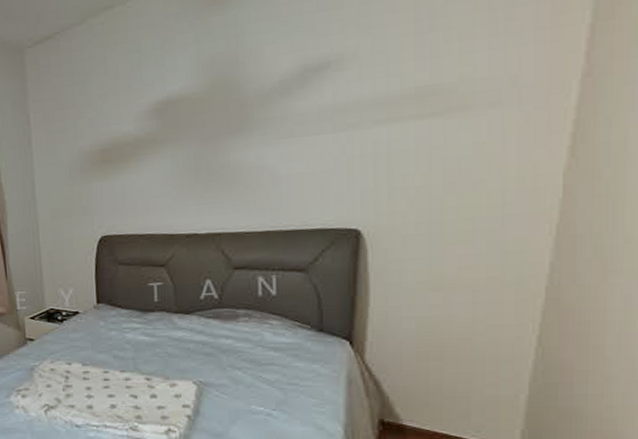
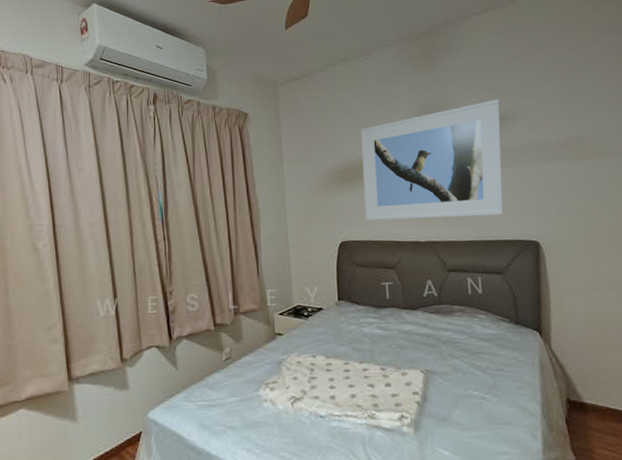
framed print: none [126,41,319,211] -> present [360,99,504,221]

